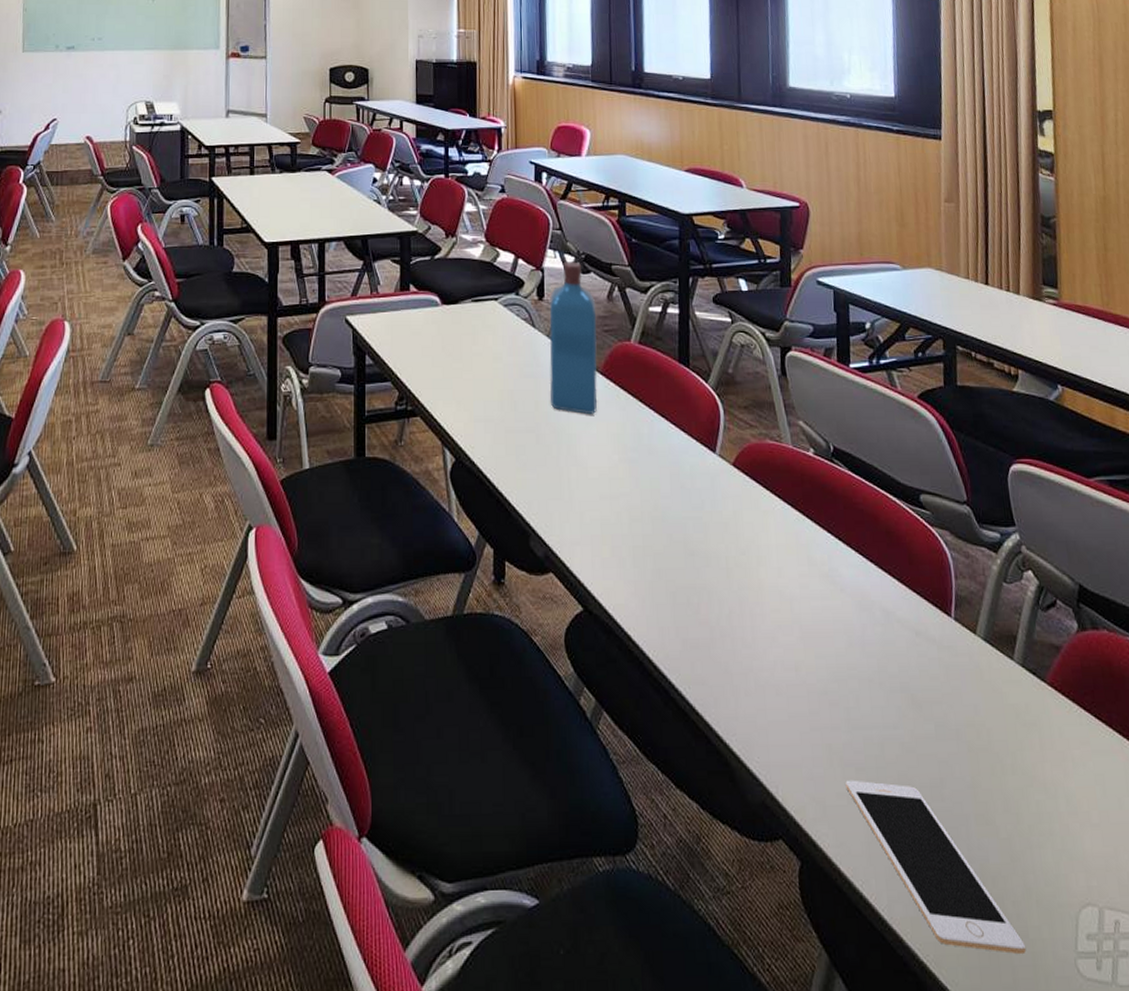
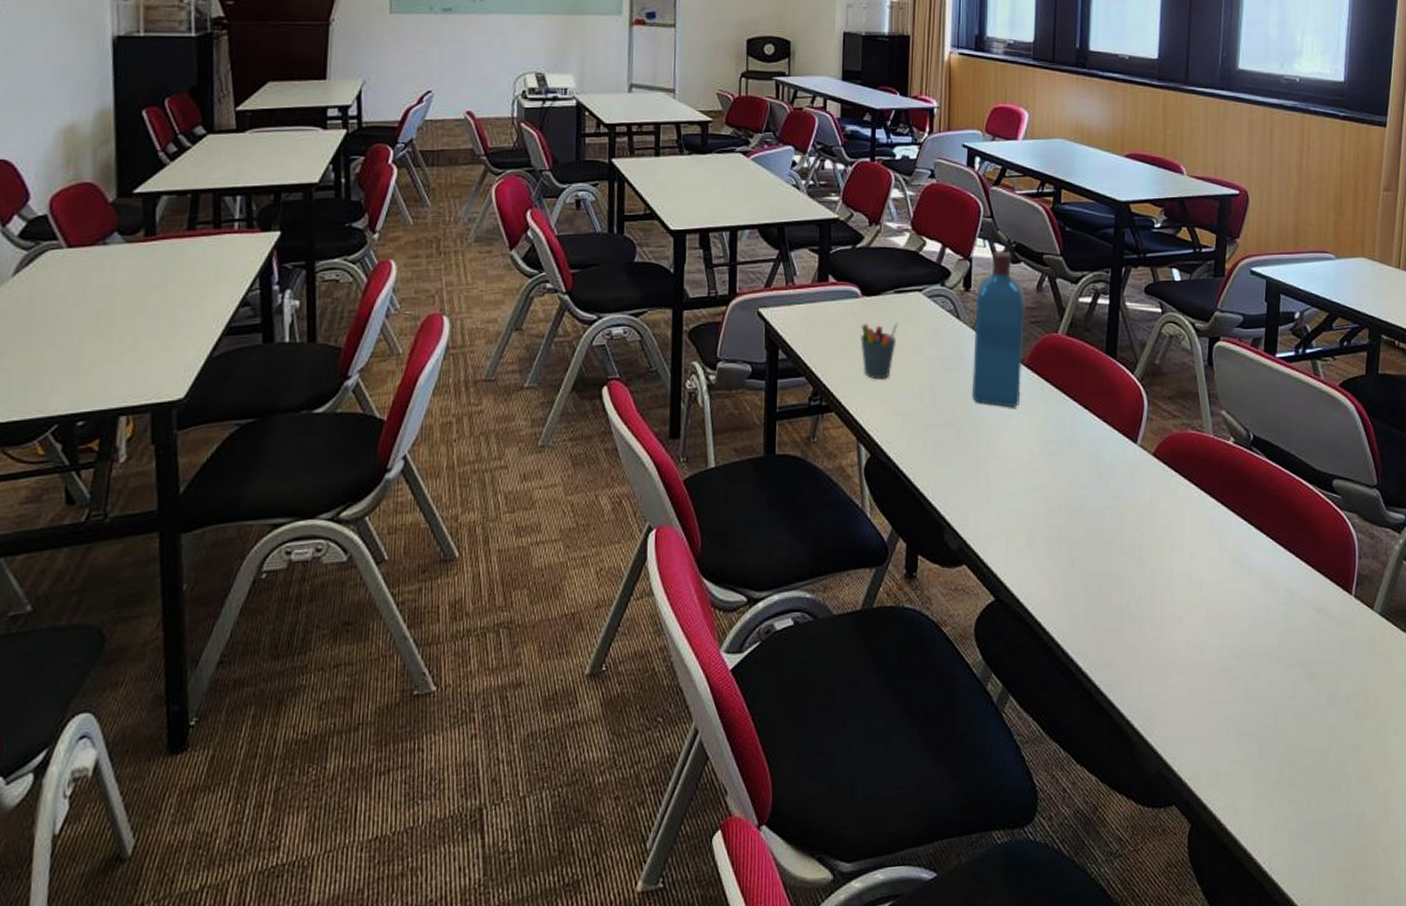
pen holder: none [442,330,477,385] -> present [860,322,898,380]
cell phone: present [845,779,1026,955] -> none [1239,747,1391,894]

